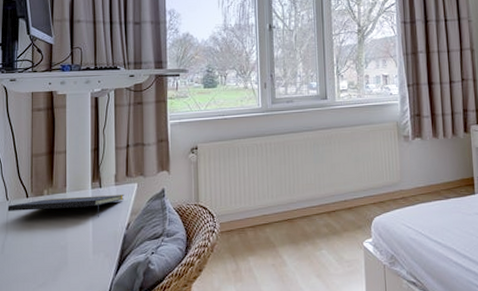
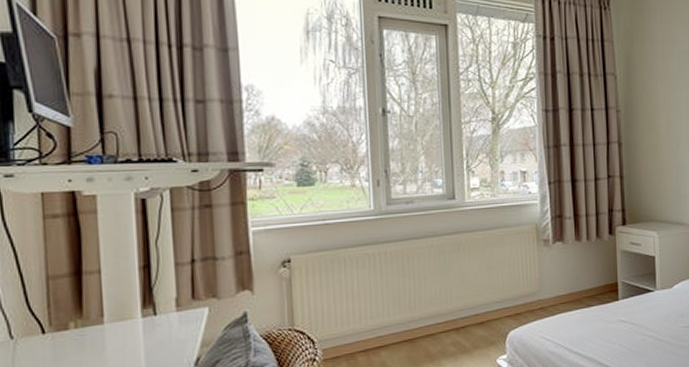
notepad: present [7,195,125,218] -> none [12,322,191,354]

